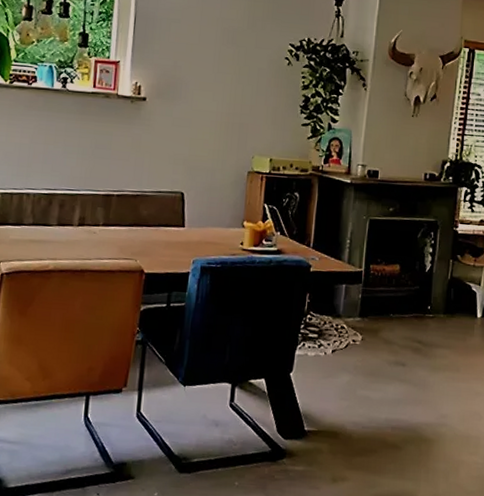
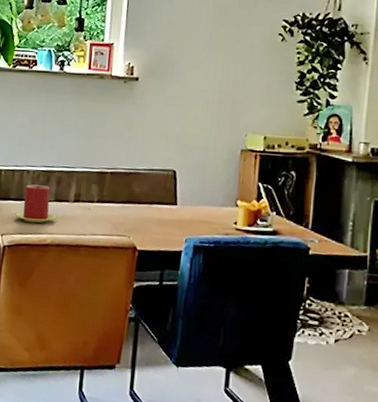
candle: none [14,208,60,249] -> present [15,184,57,224]

